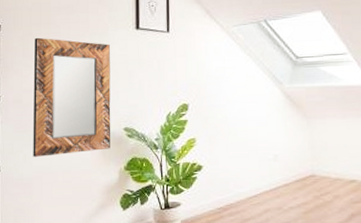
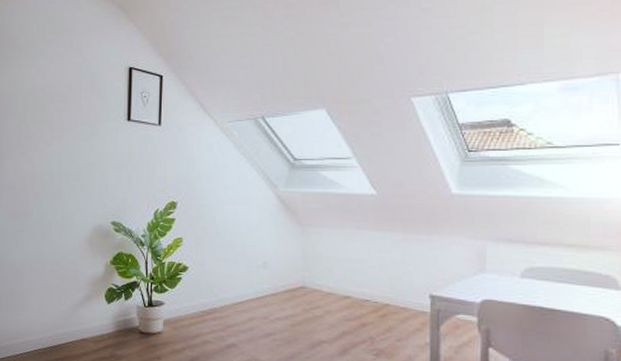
home mirror: present [33,37,111,157] -> none [24,125,101,244]

